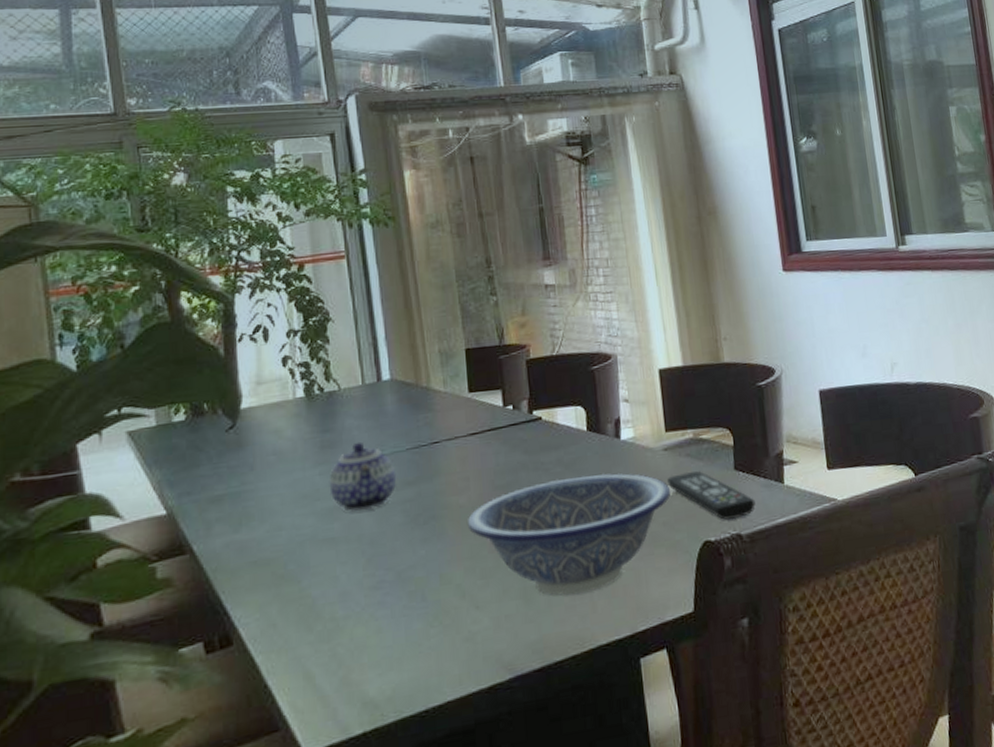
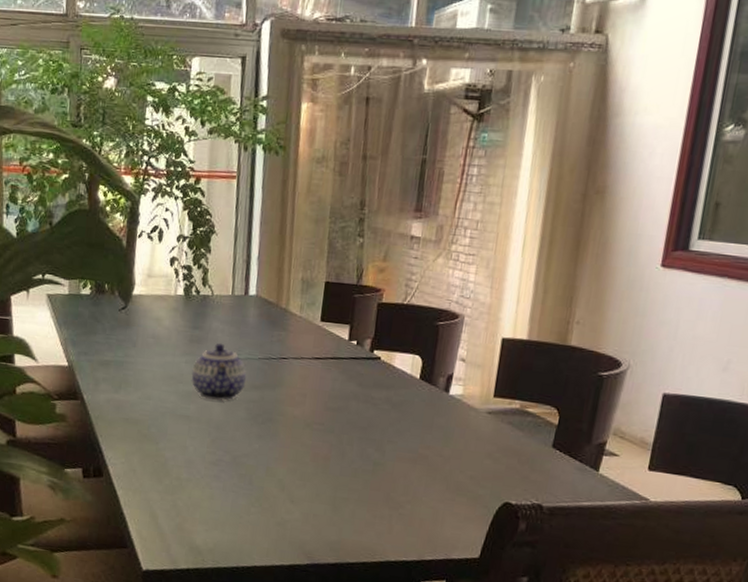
decorative bowl: present [468,473,670,596] -> none [297,414,485,516]
remote control: present [667,471,755,520] -> none [483,437,565,492]

